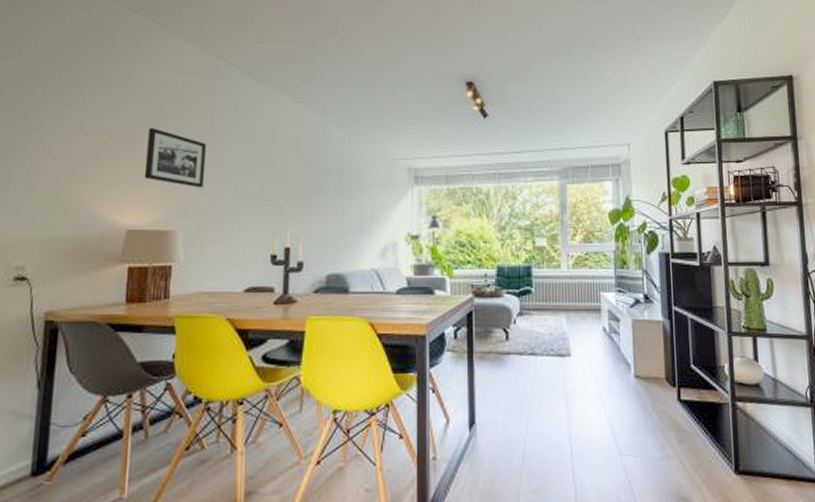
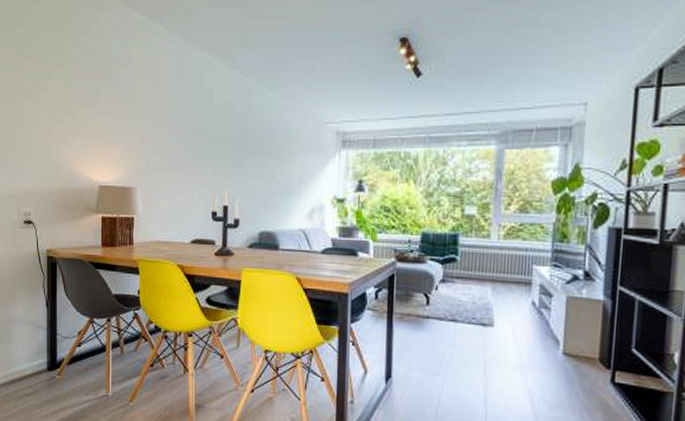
picture frame: present [144,128,207,188] -> none [109,95,157,150]

